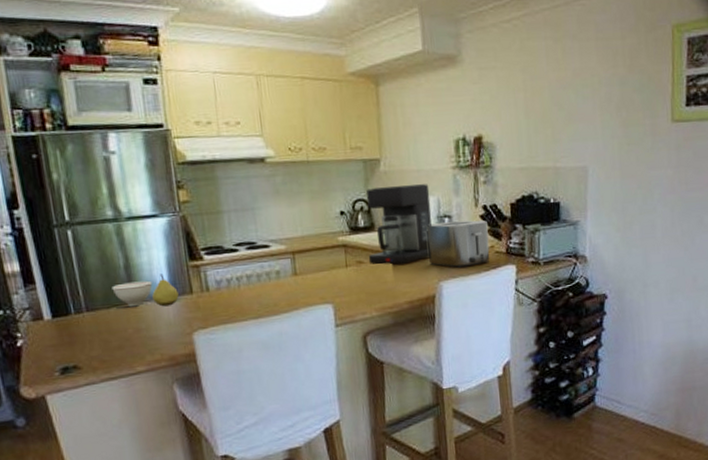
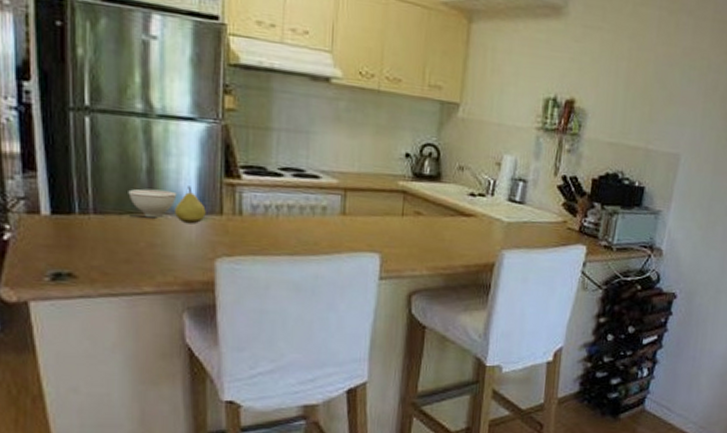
coffee maker: present [366,184,431,265] -> none [428,134,508,225]
toaster: present [426,220,490,269] -> none [495,185,564,240]

